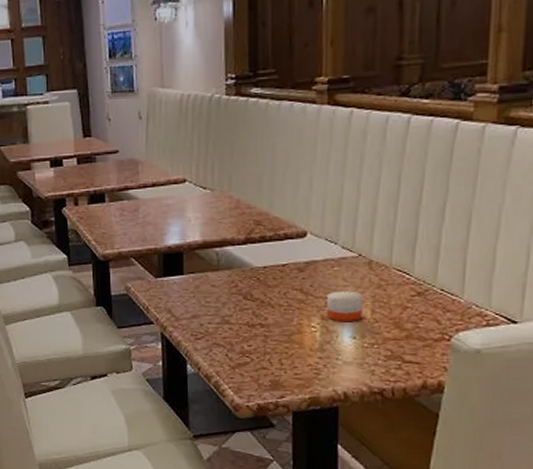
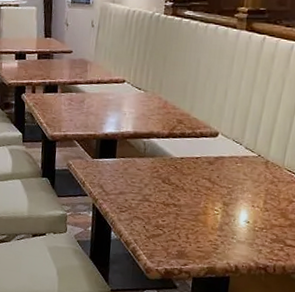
candle: present [327,289,363,322] -> none [228,182,258,209]

